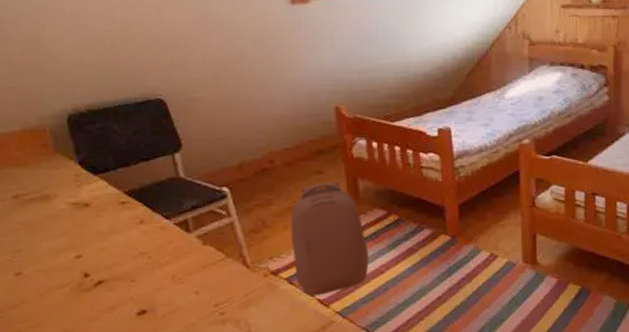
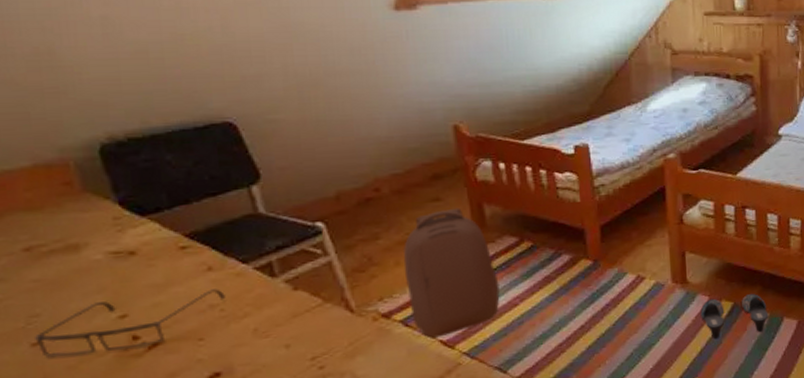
glasses: none [18,239,152,286] -> present [35,289,226,357]
slippers: none [549,278,615,321] -> present [700,293,769,340]

